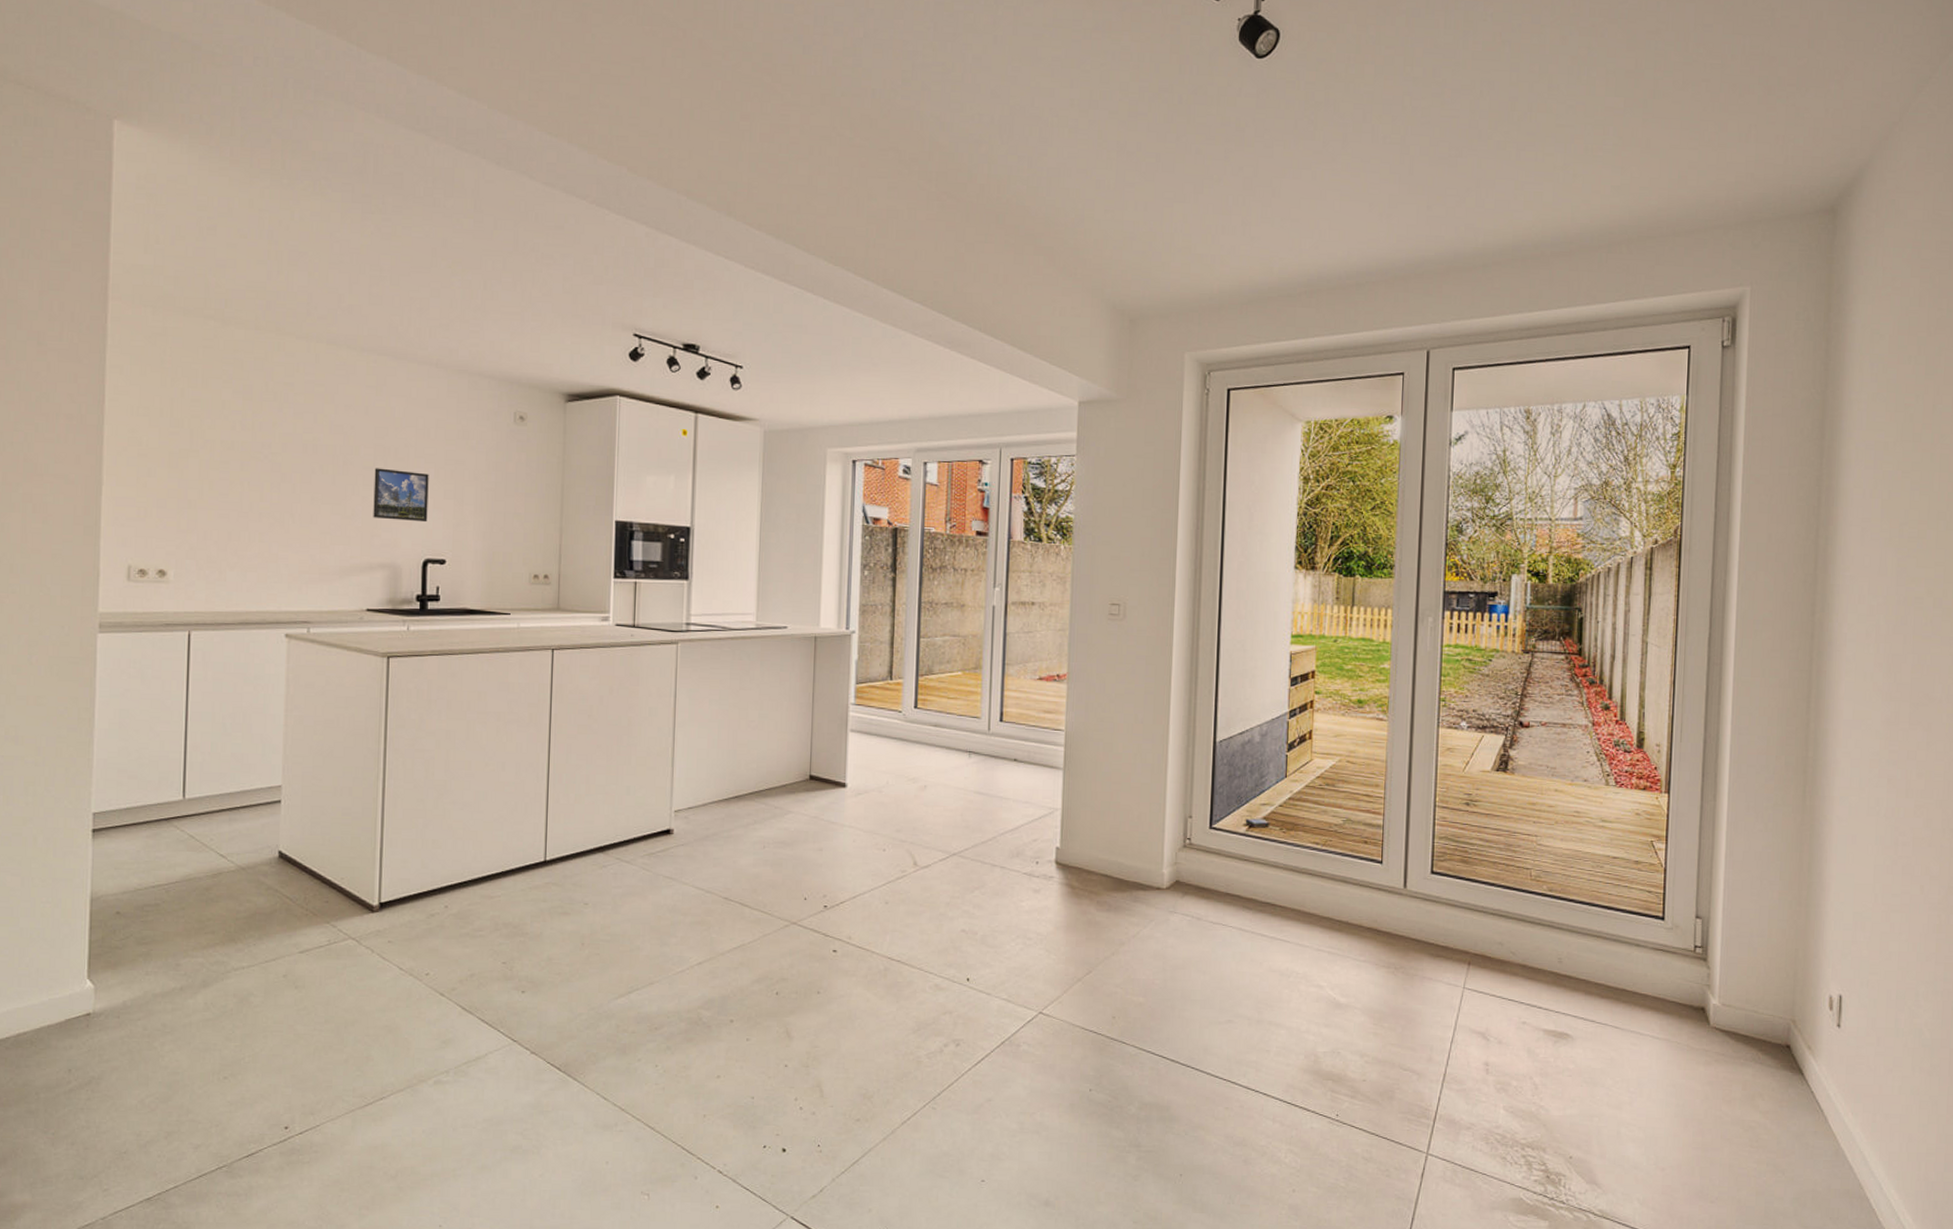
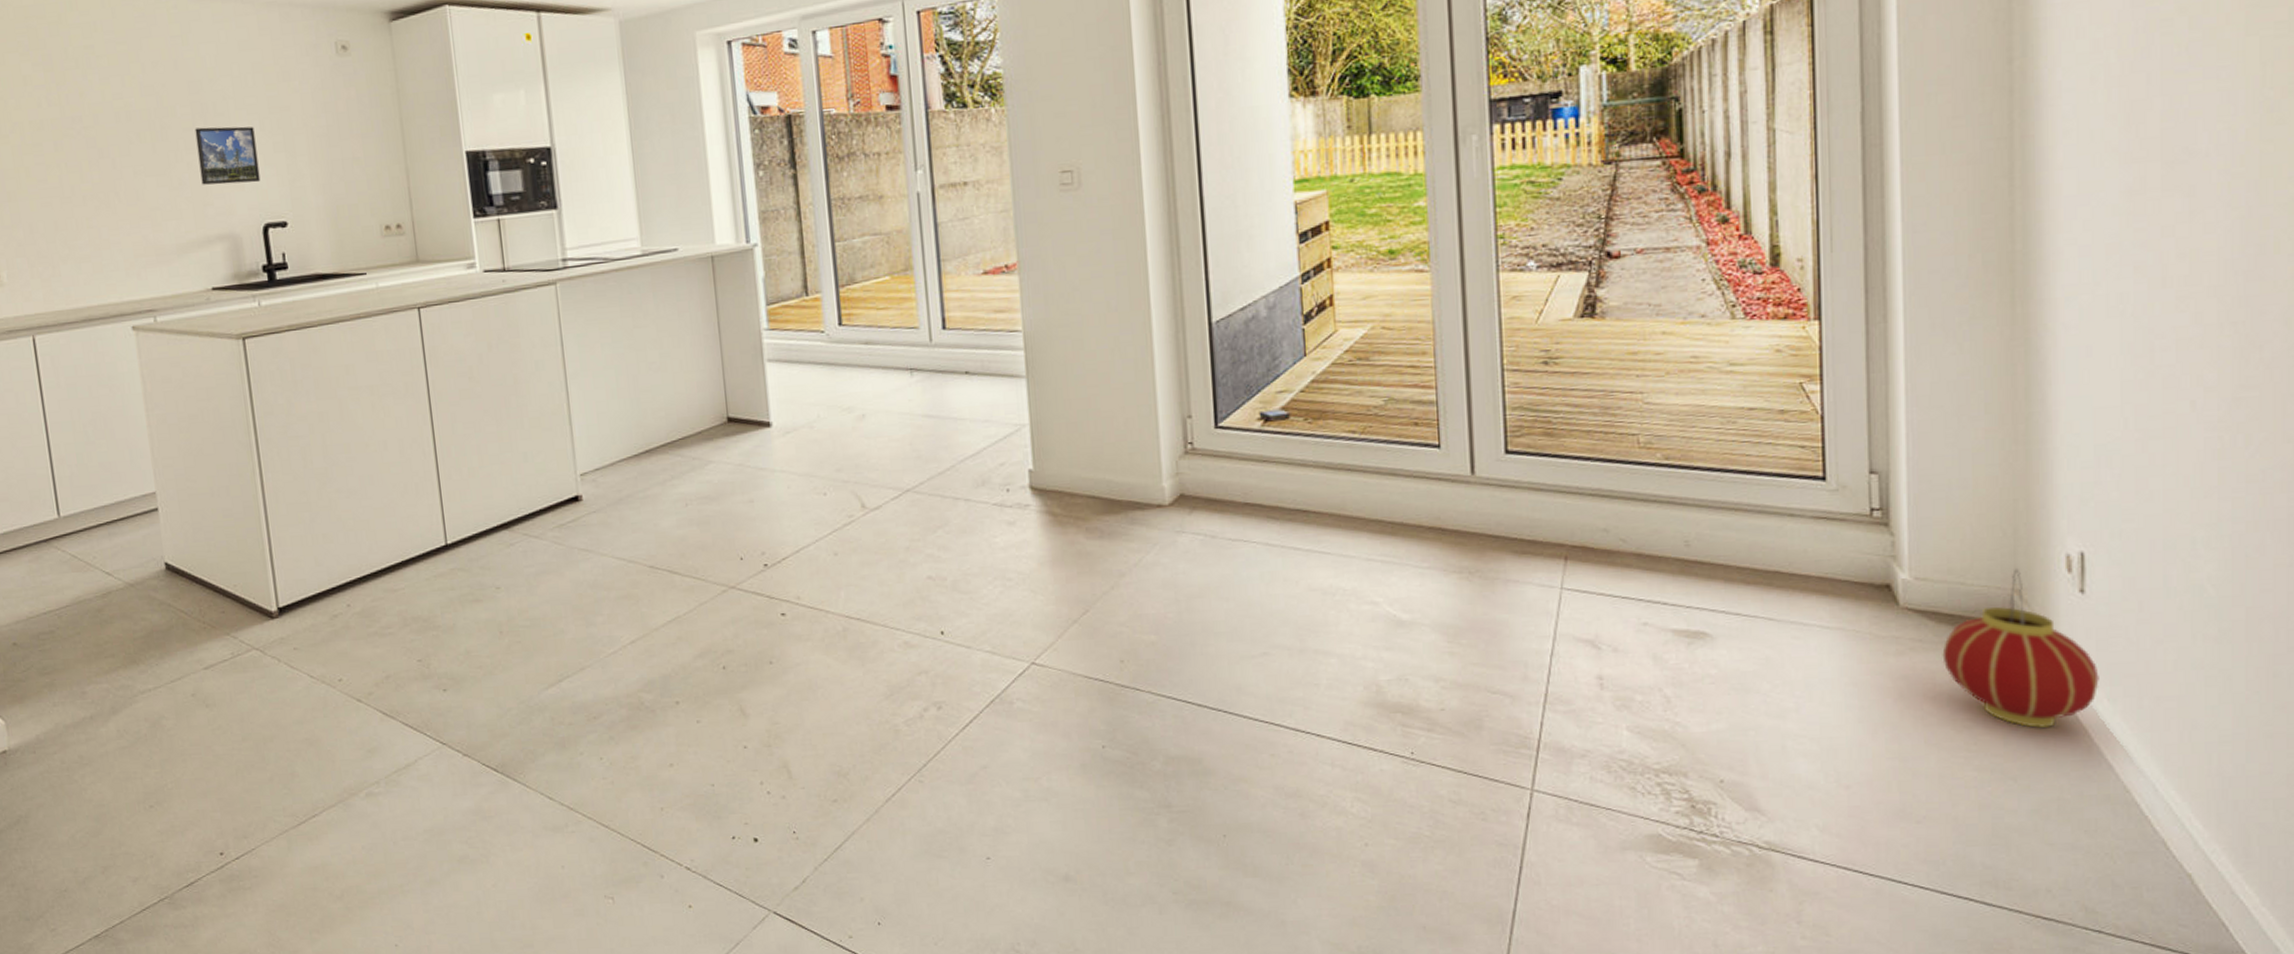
lantern: none [1737,1004,1847,1132] -> present [1942,568,2099,728]

